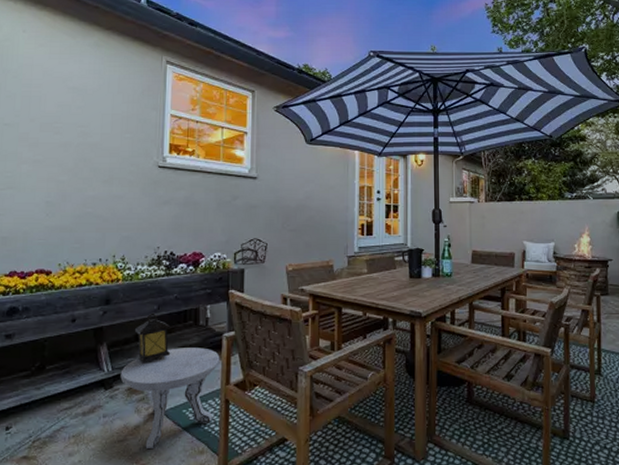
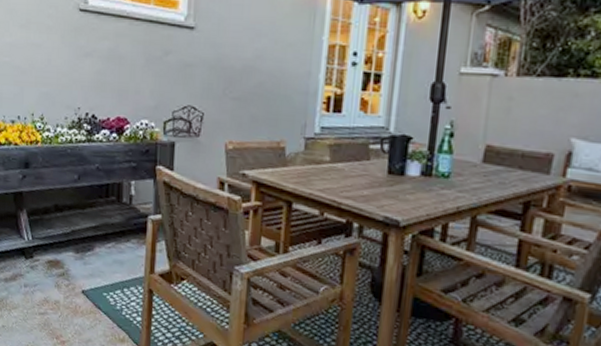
side table: present [120,347,220,448] -> none [40,224,144,327]
lantern: present [135,312,171,362] -> none [55,182,92,236]

